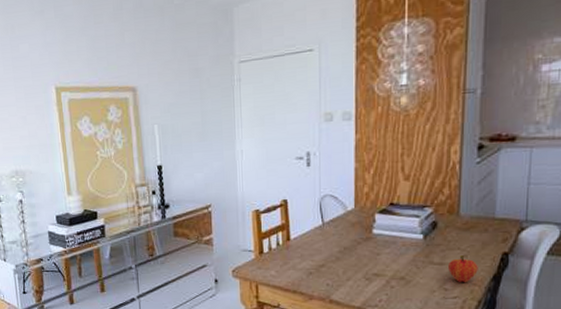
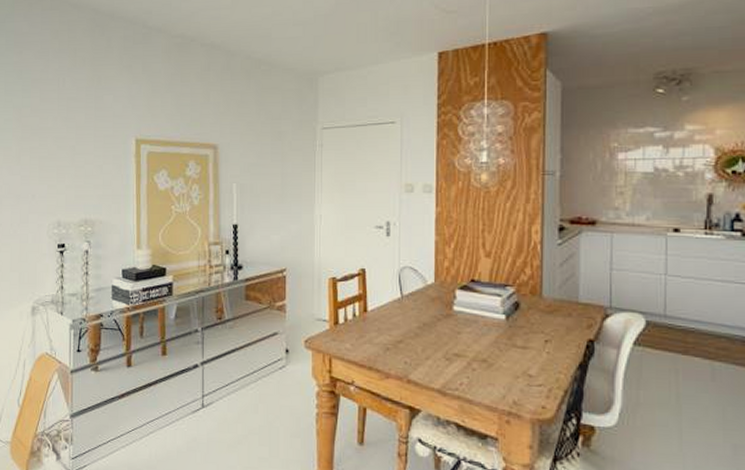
fruit: present [447,256,478,283] -> none [531,340,563,370]

